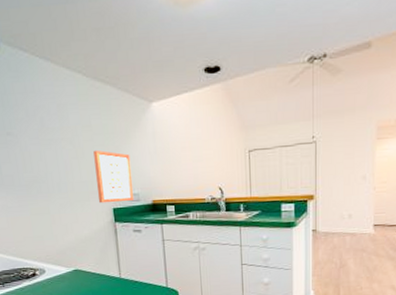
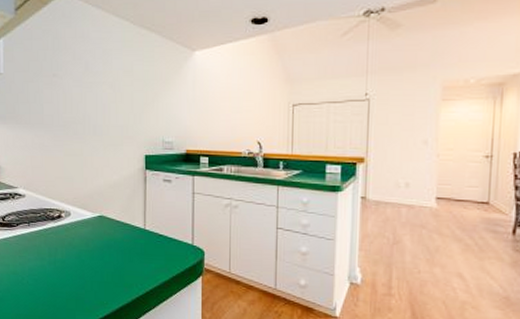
wall art: present [93,150,135,204] -> none [131,95,168,150]

